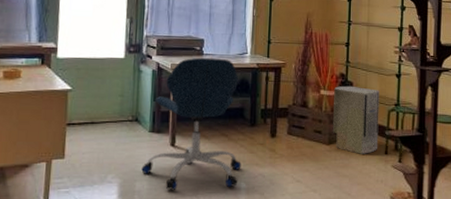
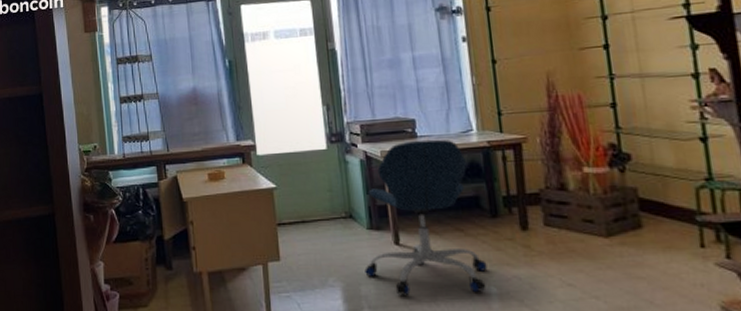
air purifier: present [332,85,380,154] -> none [603,158,687,249]

